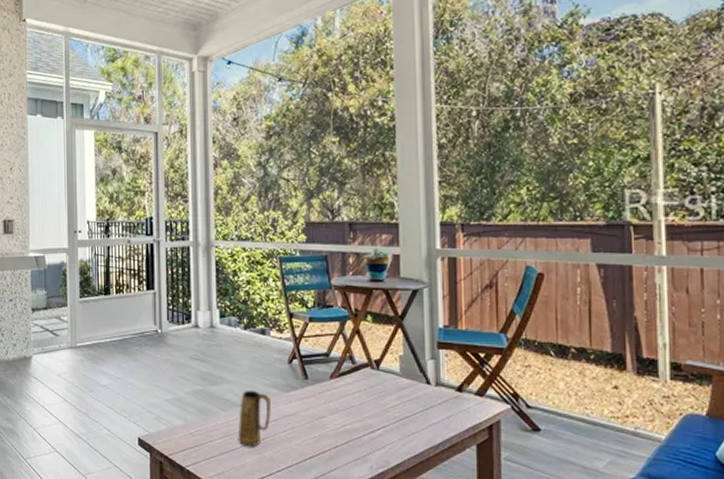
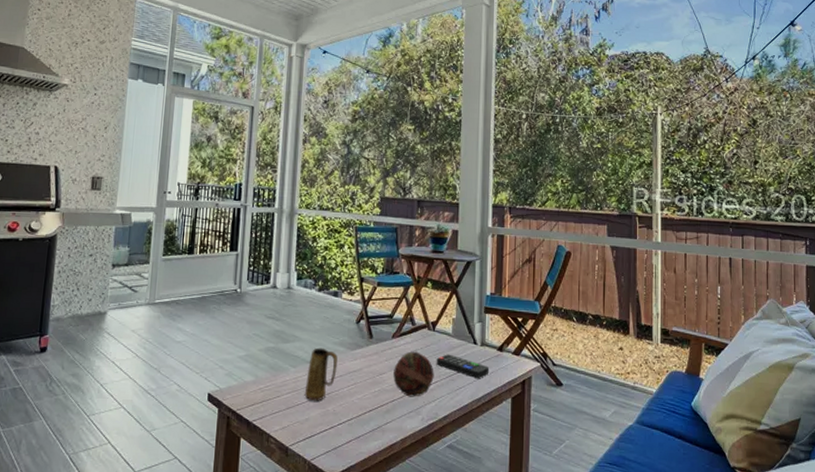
decorative ball: none [334,393,382,443] -> present [393,351,434,397]
remote control: none [383,395,448,422] -> present [436,354,490,378]

